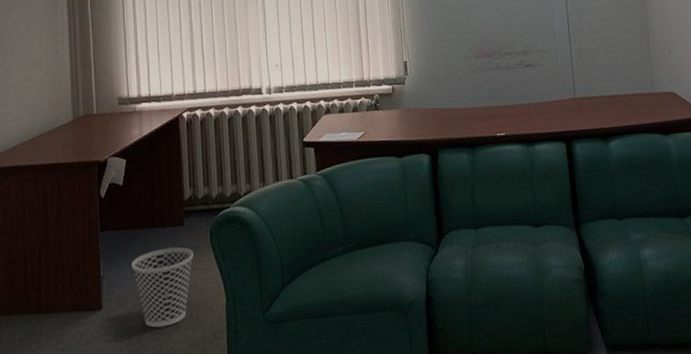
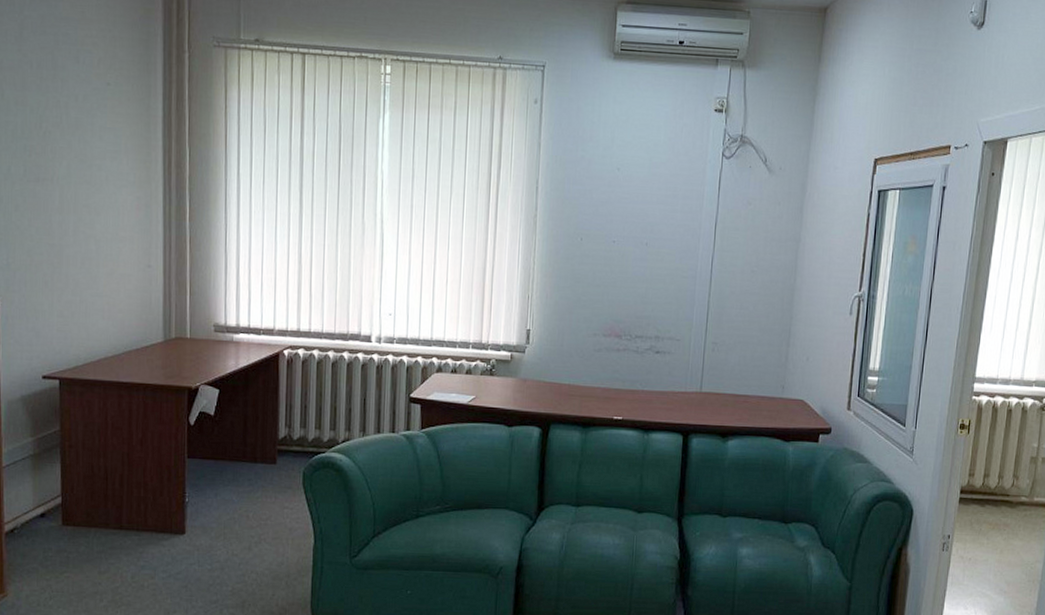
wastebasket: present [131,247,194,328] -> none [218,483,284,559]

